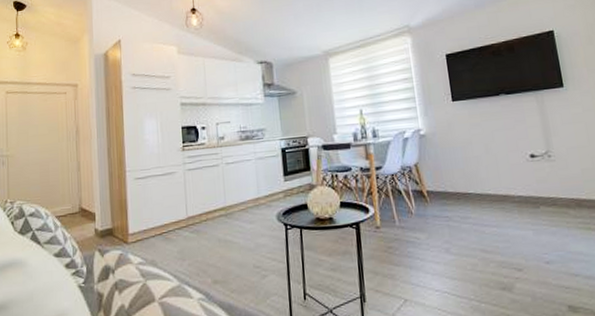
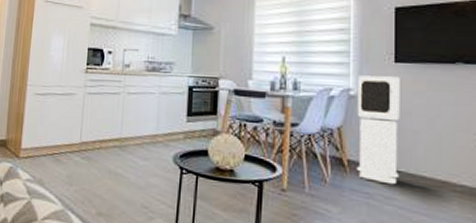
air purifier: none [425,113,470,206] -> present [356,75,400,185]

